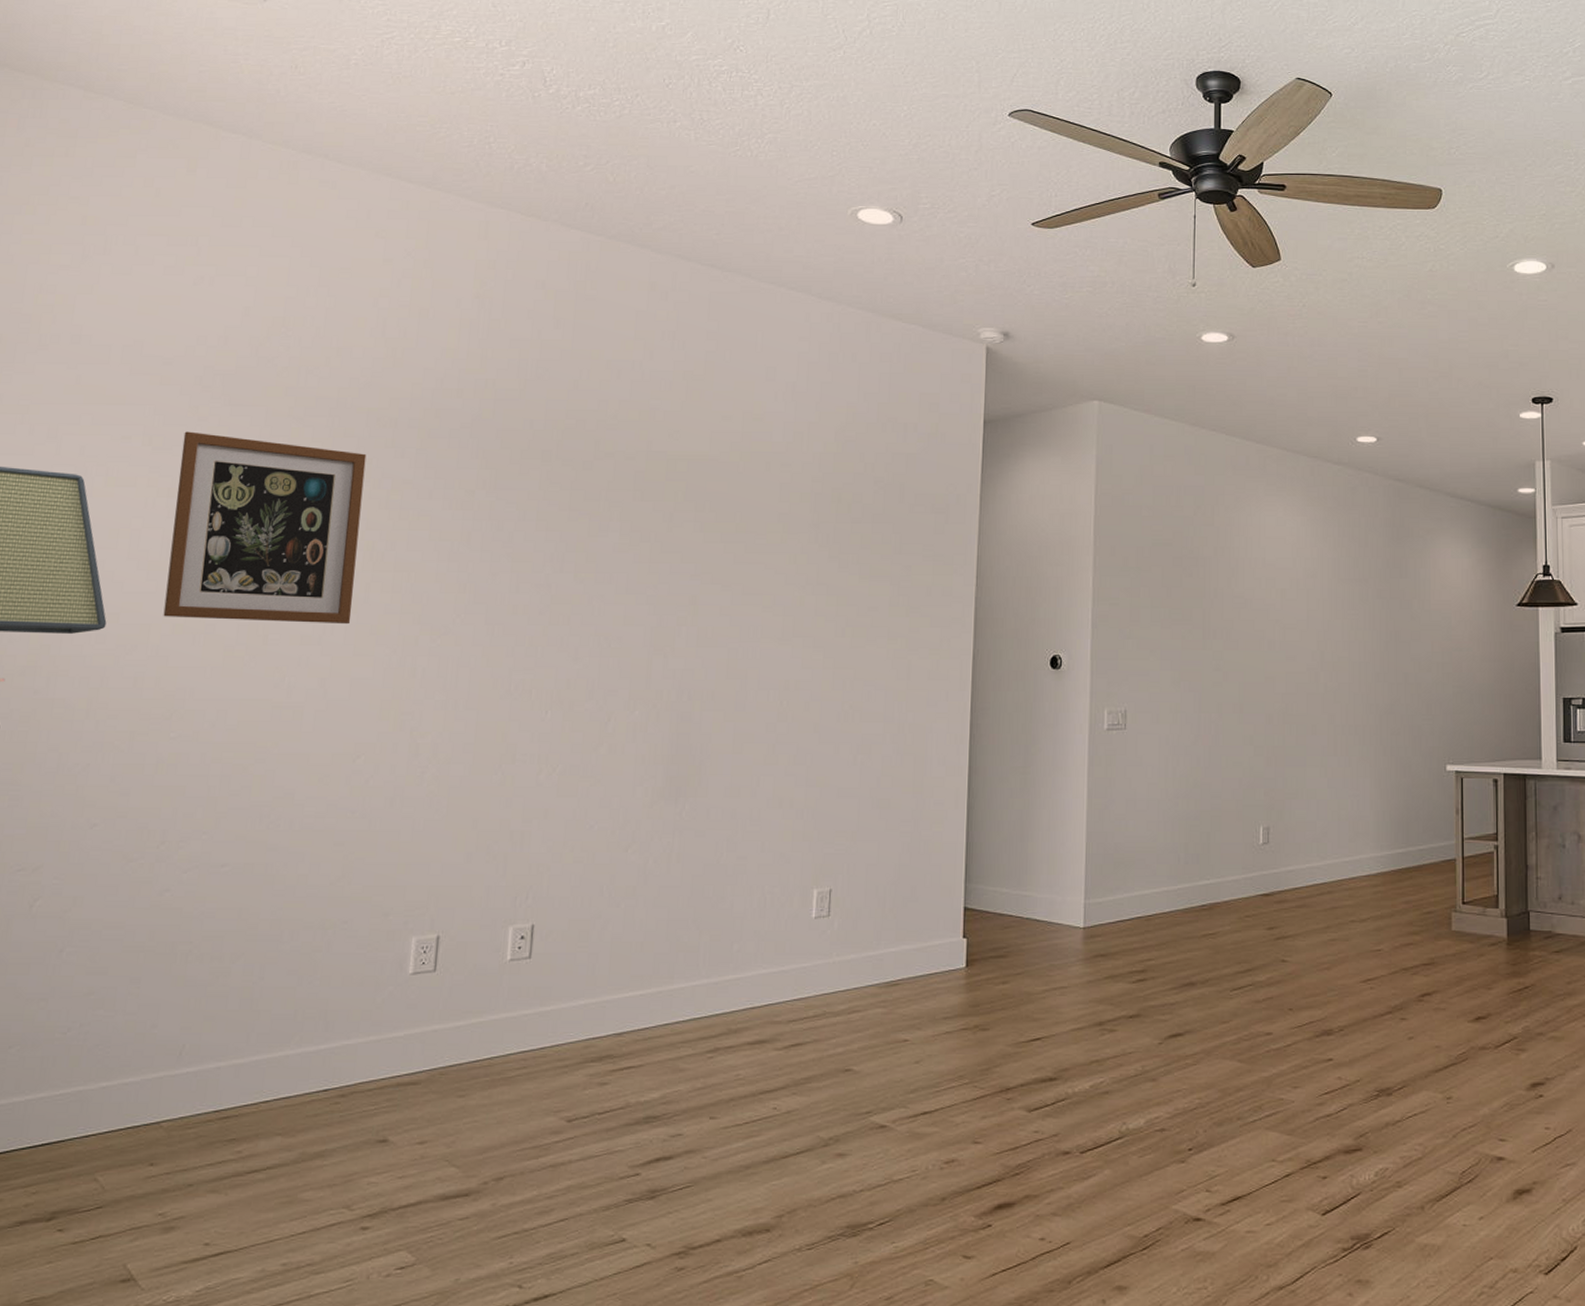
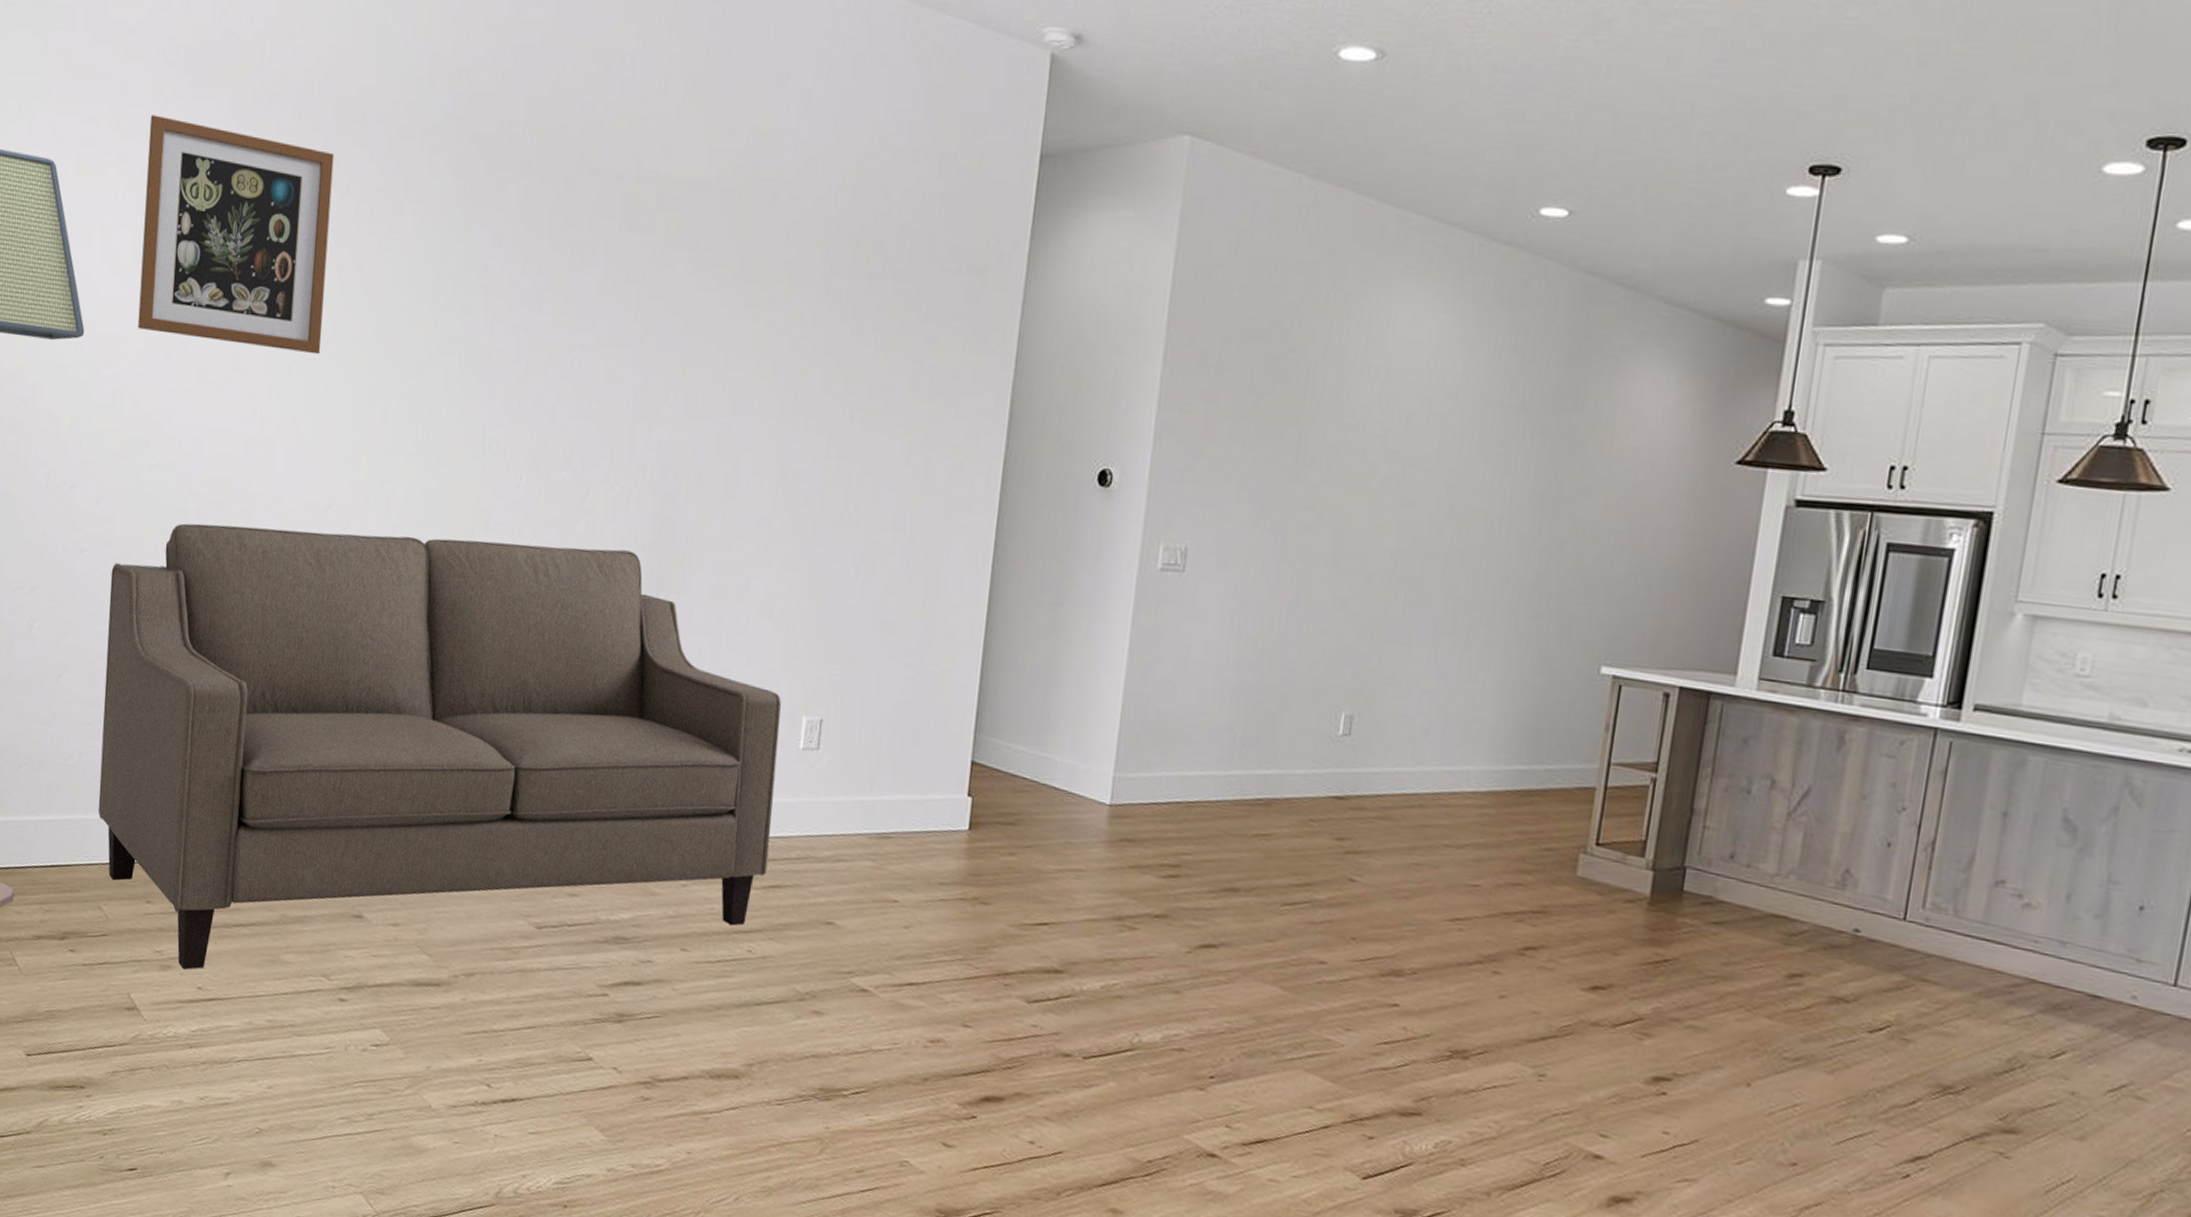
sofa: none [98,765,794,1228] -> present [98,523,781,970]

